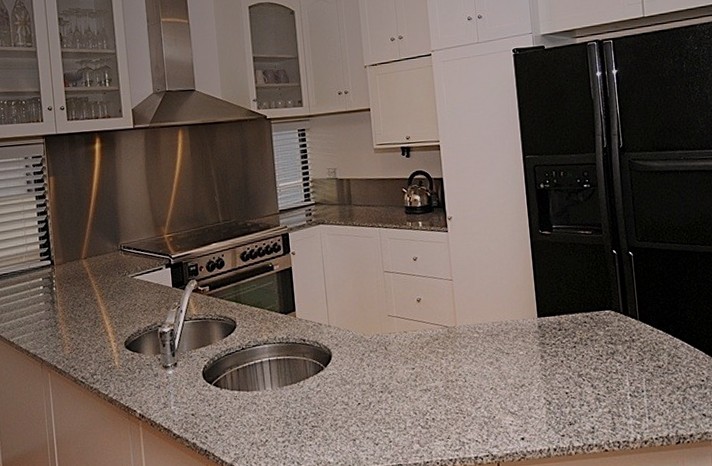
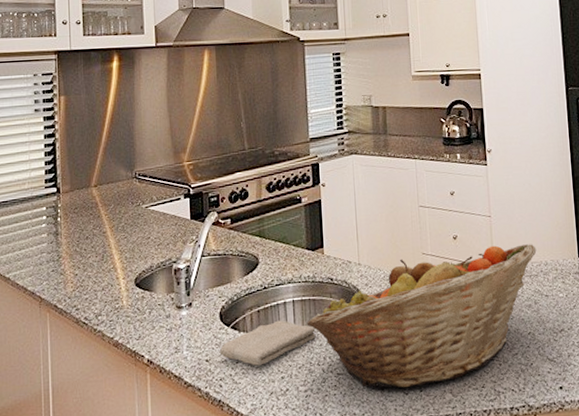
washcloth: none [203,378,291,419] -> present [219,320,316,366]
fruit basket: none [282,305,497,439] -> present [306,244,537,388]

